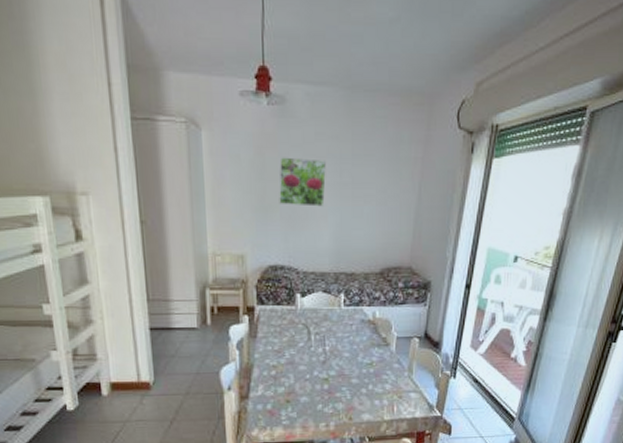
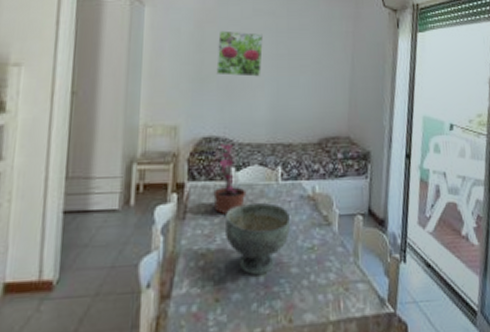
potted plant: none [281,272,312,334] -> present [213,143,247,214]
decorative bowl: none [292,324,352,383] -> present [224,202,291,275]

